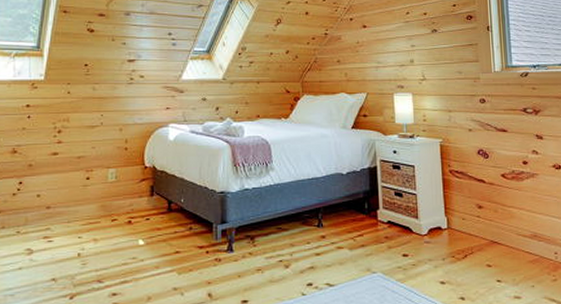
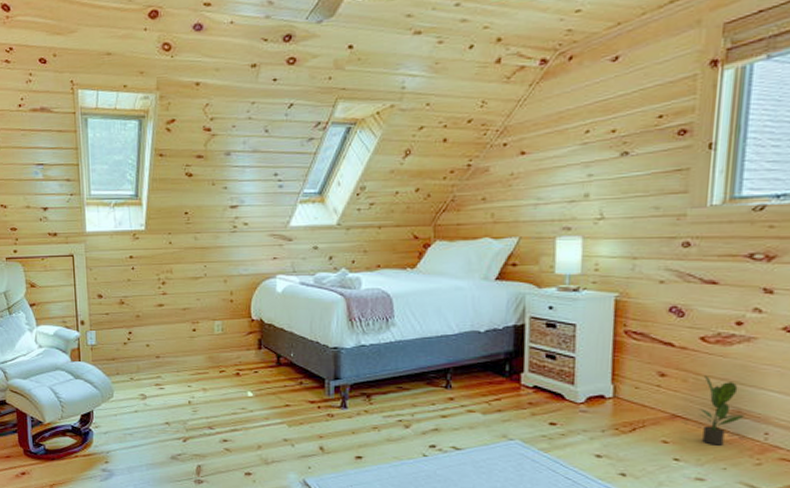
potted plant: none [508,206,540,266] -> present [698,375,745,446]

